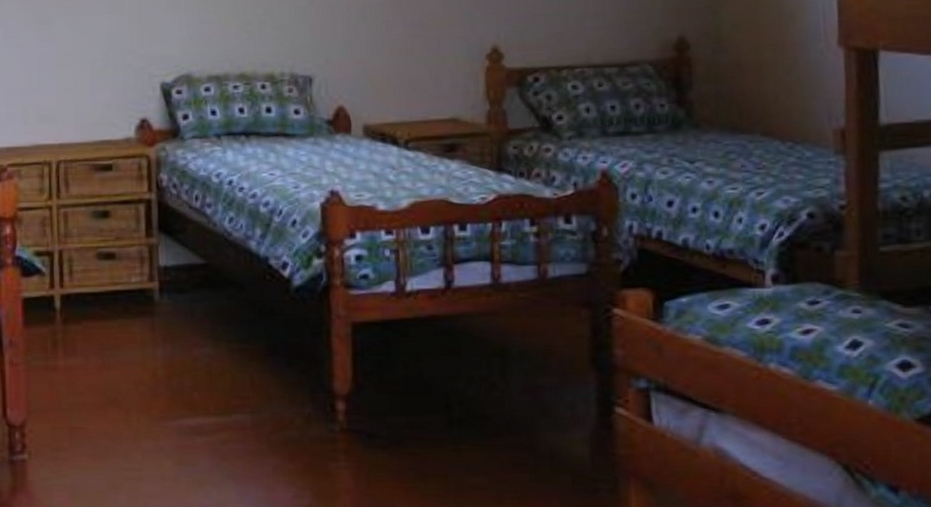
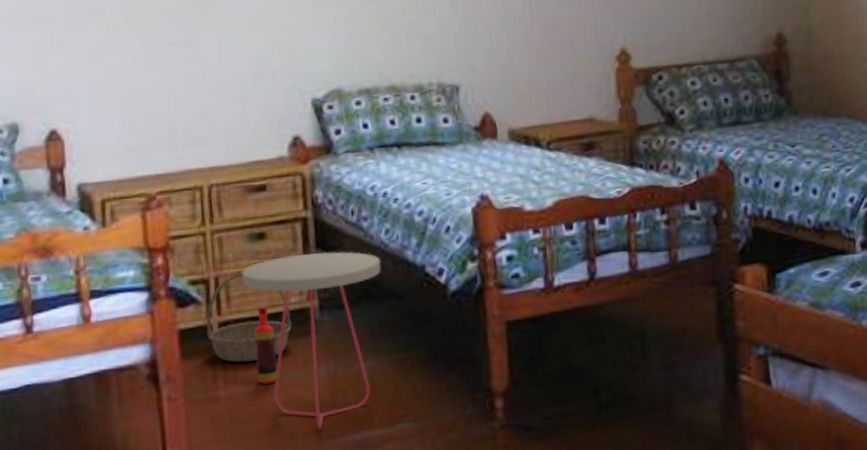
basket: none [49,247,131,336] -> present [206,271,292,363]
side table: none [85,235,224,411] -> present [242,251,382,430]
bottle: none [94,282,115,359] -> present [254,305,277,385]

